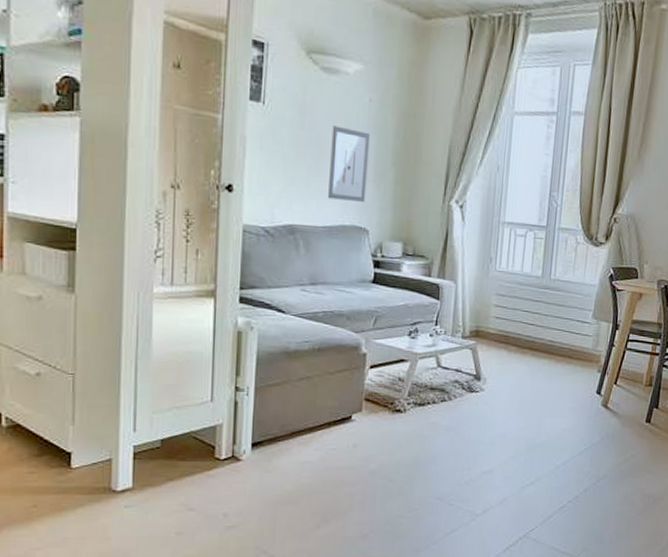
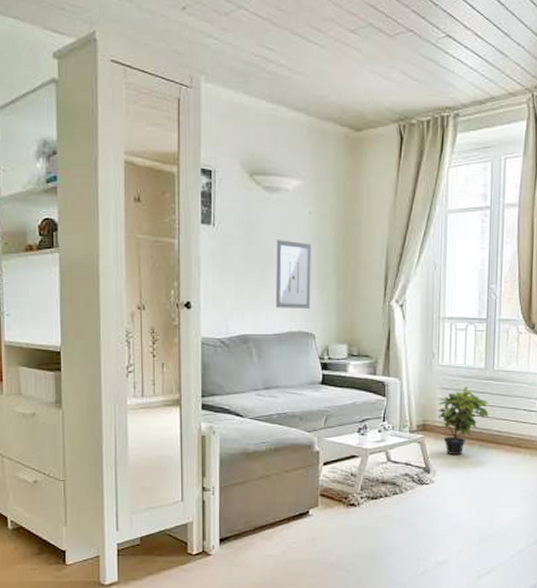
potted plant: none [491,293,544,364] -> present [437,386,489,456]

